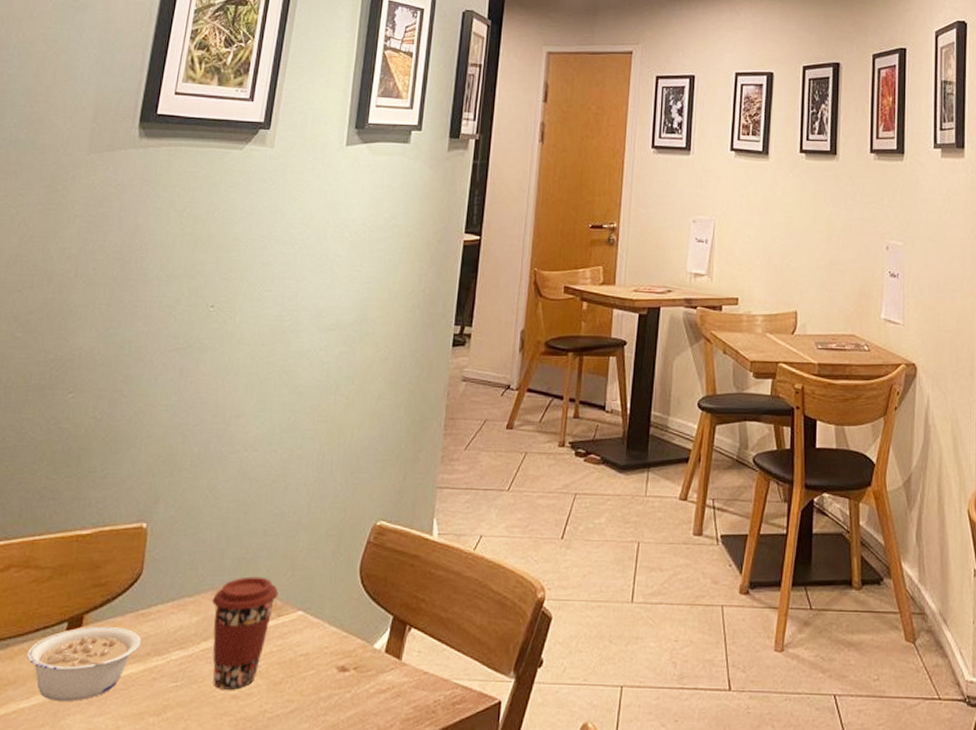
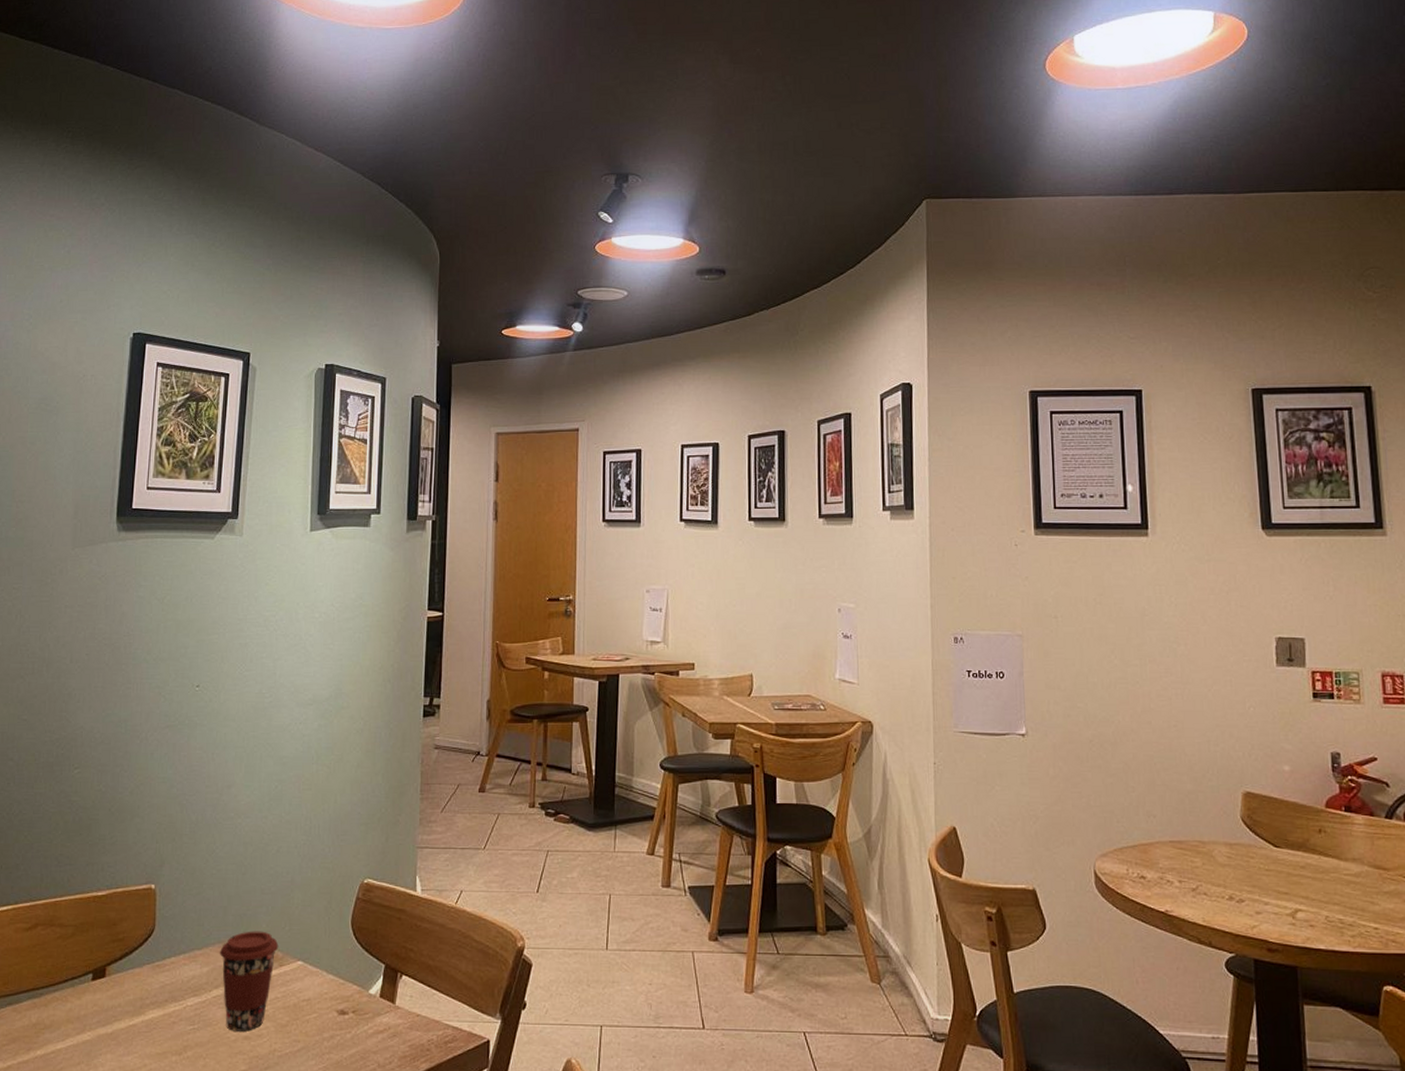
legume: present [26,626,142,701] -> none [58,976,159,1043]

